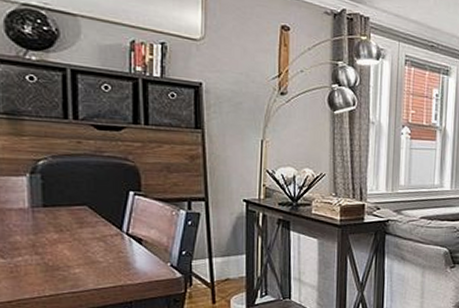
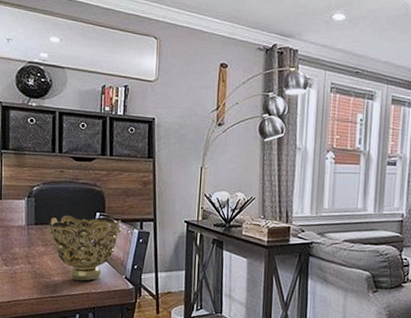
decorative bowl: none [62,194,164,272] -> present [47,215,122,281]

